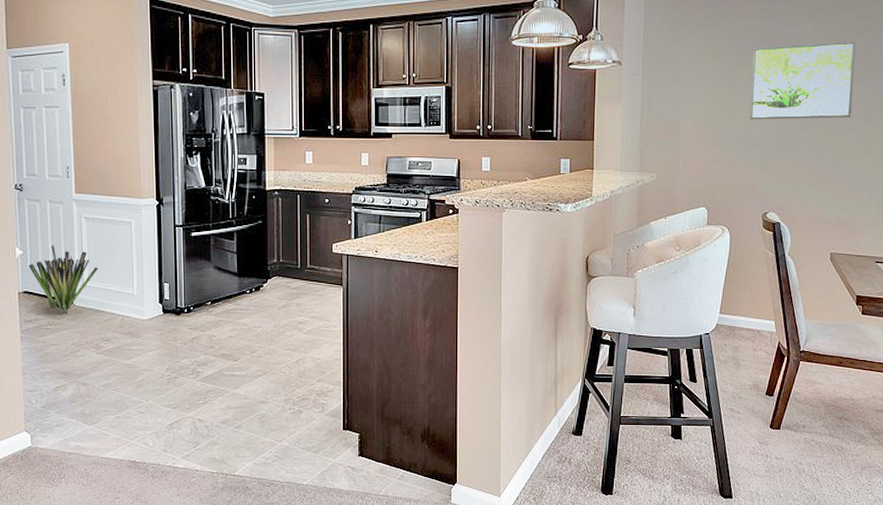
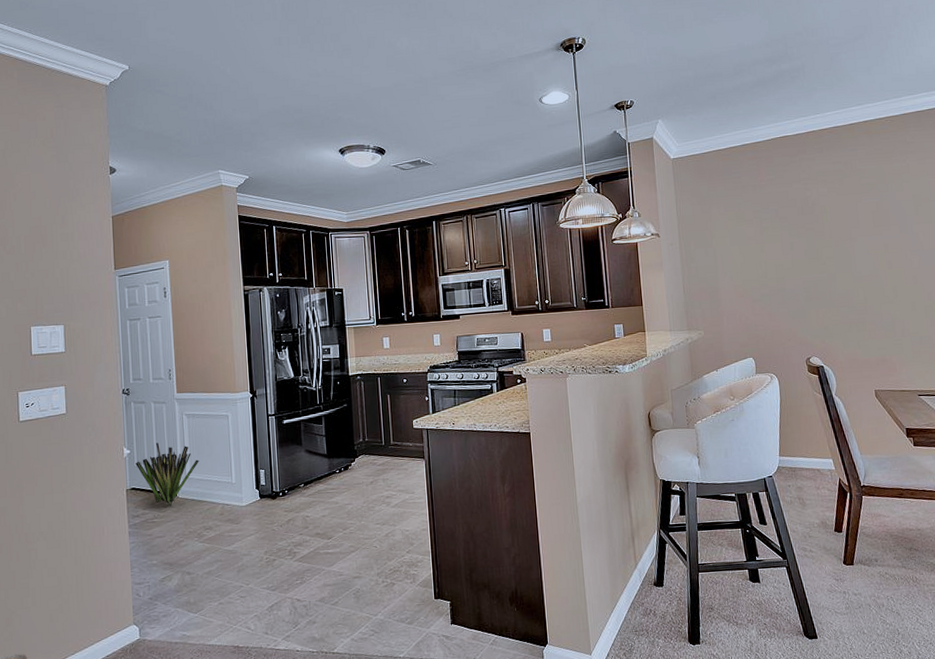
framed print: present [749,41,856,120] -> none [775,198,874,275]

